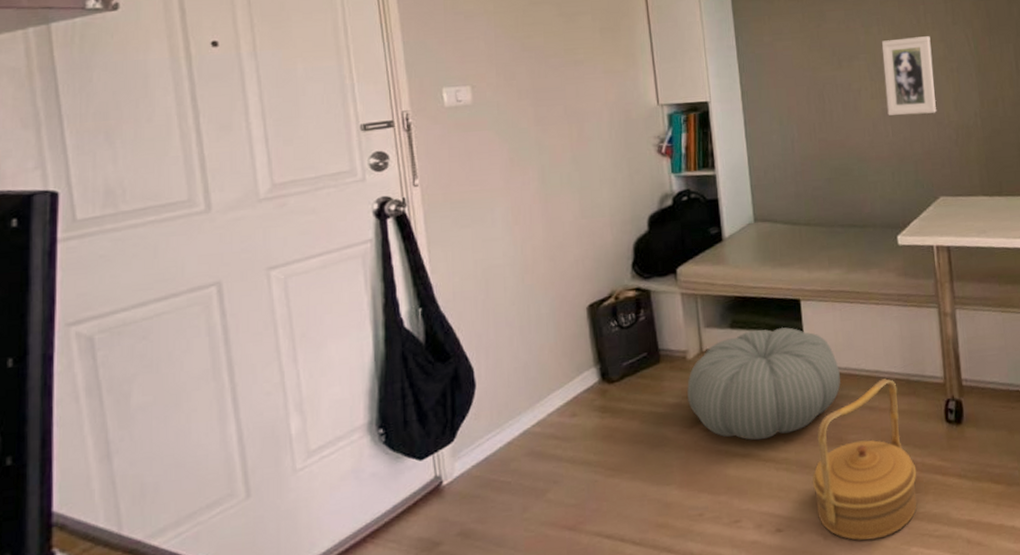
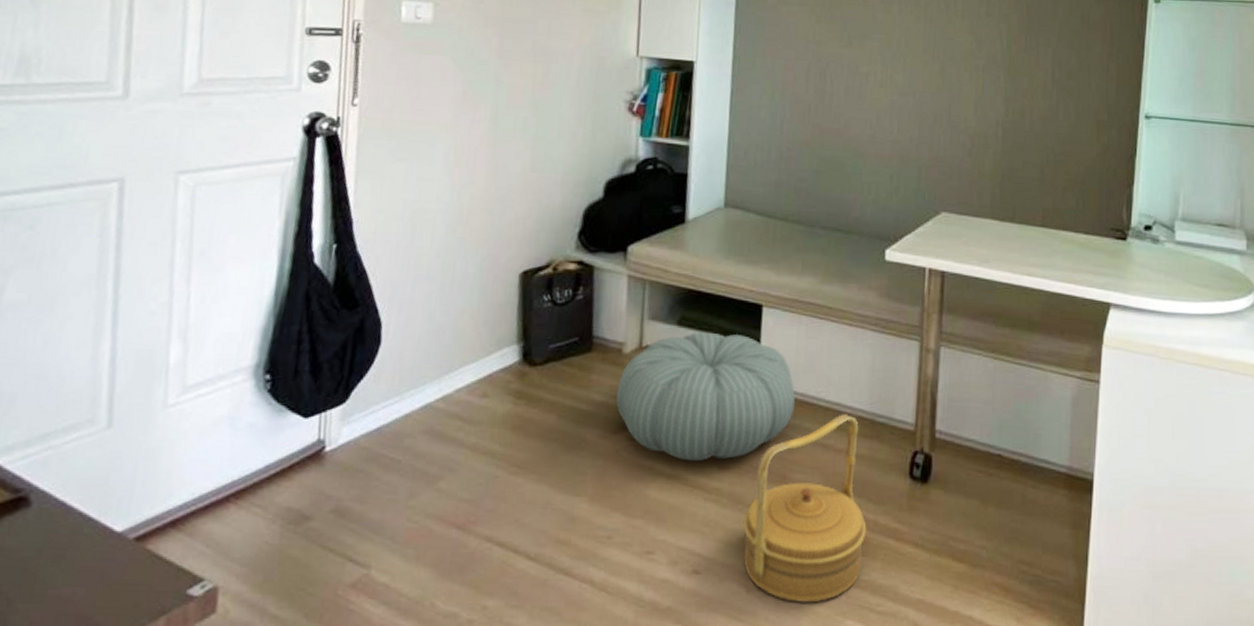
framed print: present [881,36,937,116] -> none [896,22,958,114]

